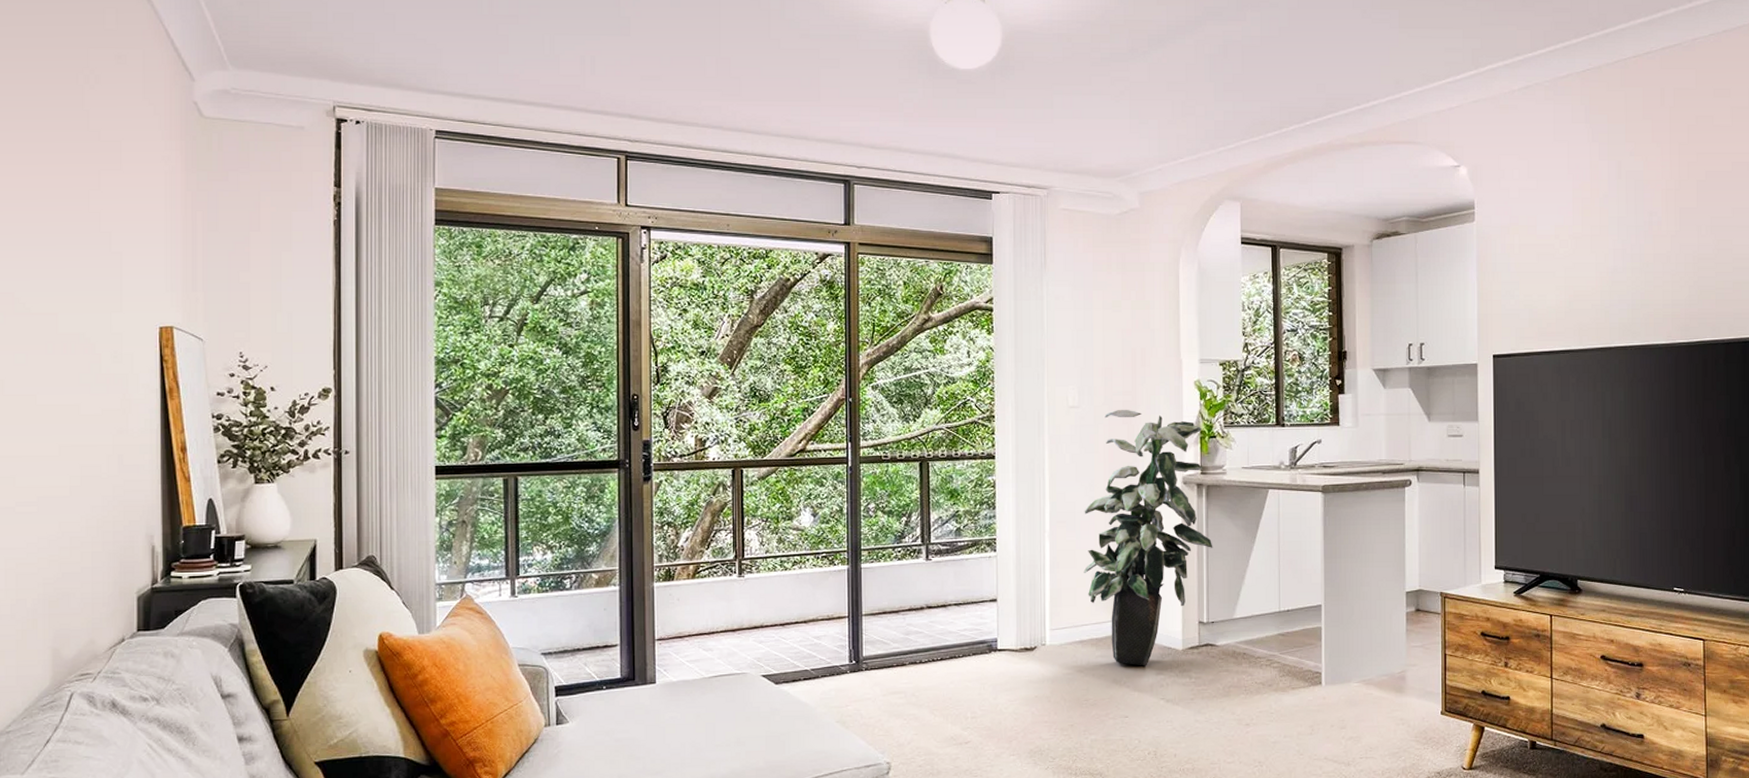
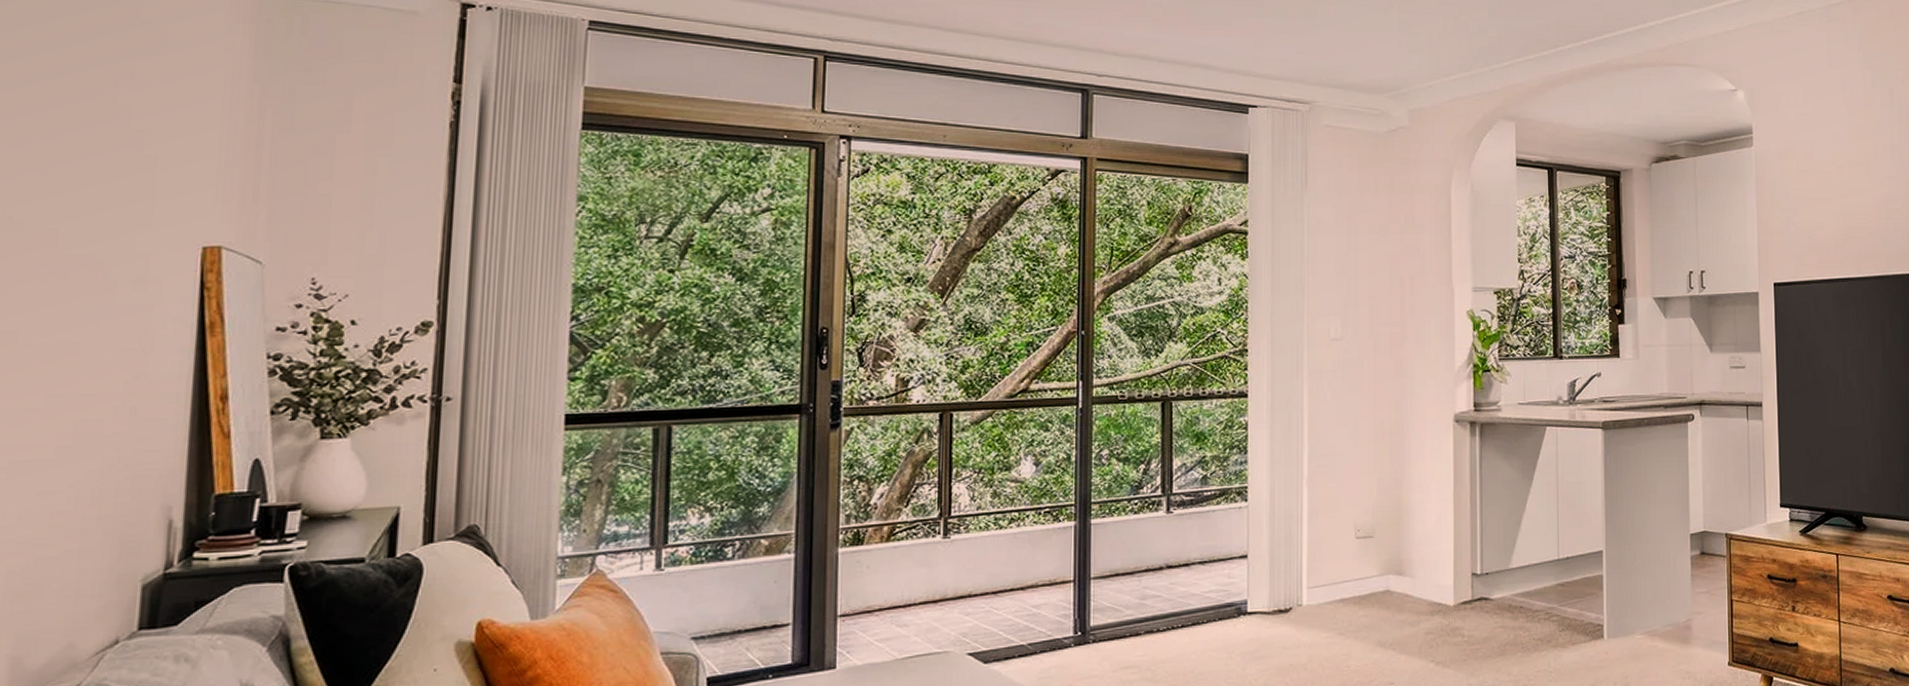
indoor plant: present [1083,409,1213,666] -> none [1345,341,1487,625]

